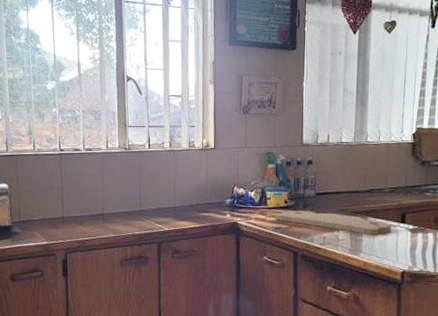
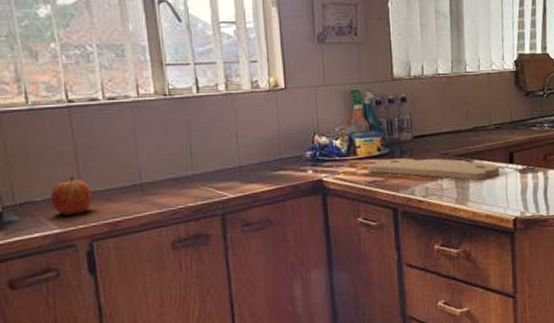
apple: none [43,204,70,233] -> present [50,176,92,216]

